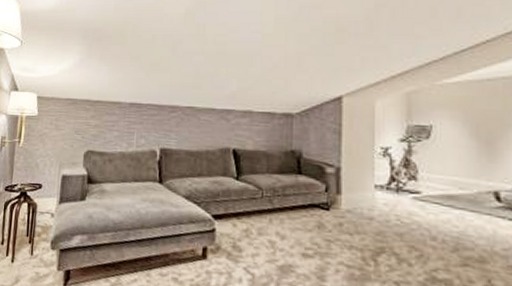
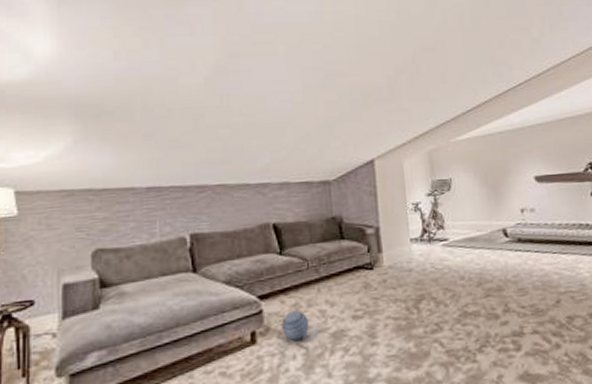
decorative ball: none [231,235,258,265] -> present [281,310,310,340]

